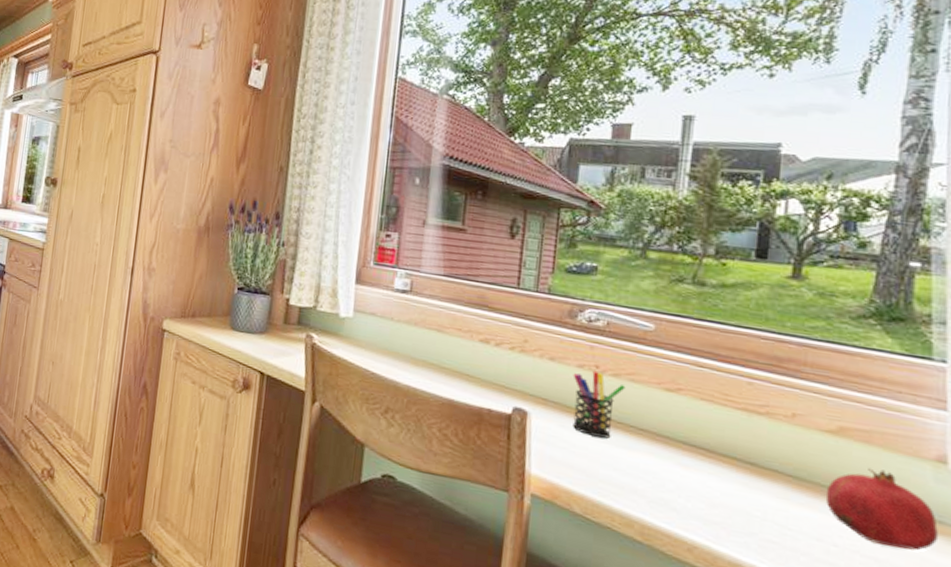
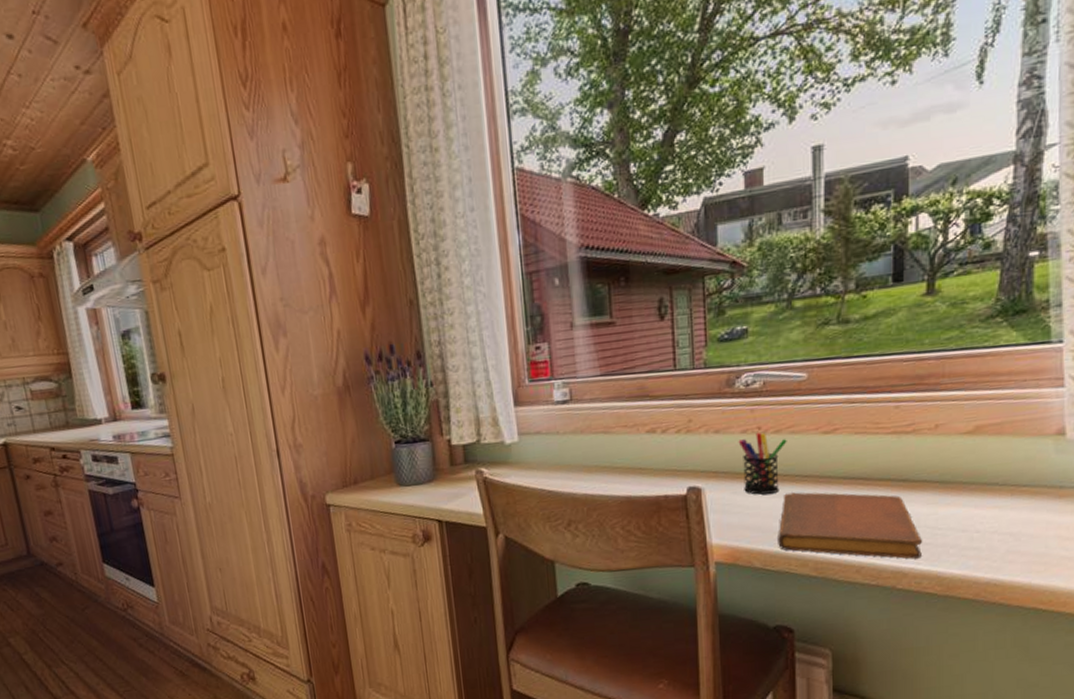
notebook: none [602,442,768,556] -> present [778,492,922,559]
fruit: present [825,467,939,551] -> none [967,455,1060,521]

